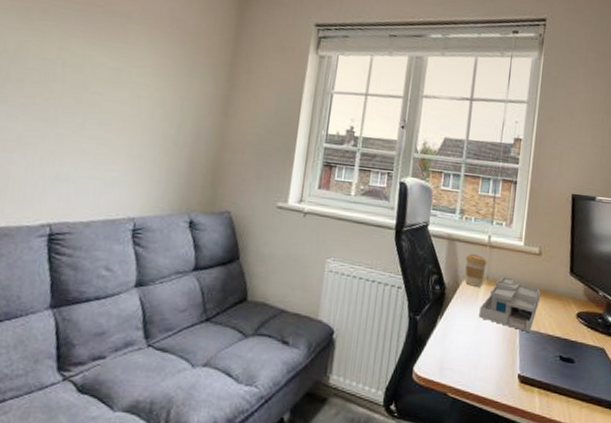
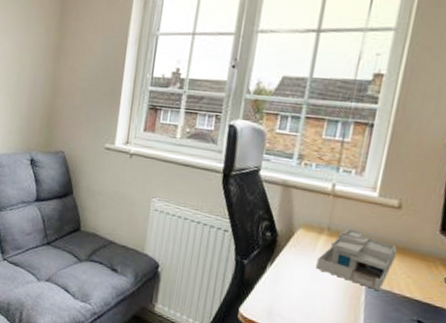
coffee cup: present [465,253,487,287] -> none [301,201,329,238]

